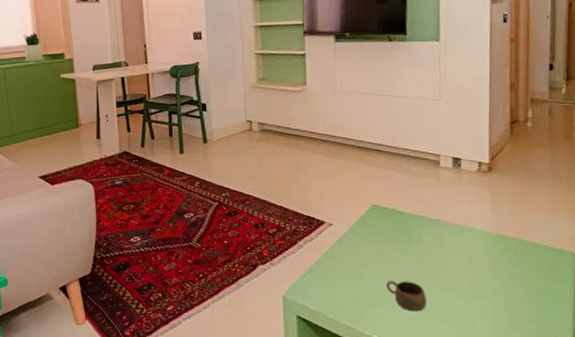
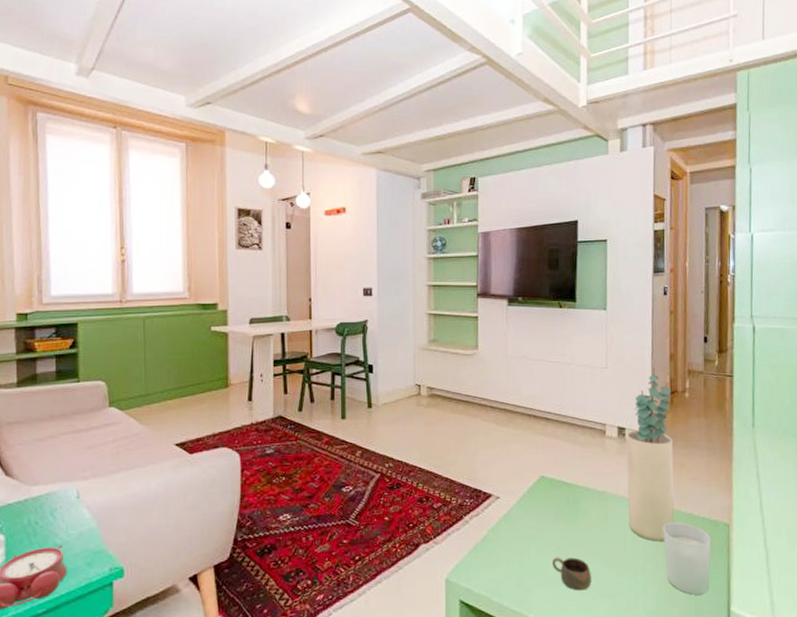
planter: present [23,32,45,63] -> none [169,279,194,312]
vase: none [461,97,515,268] -> present [626,367,674,542]
candle holder: none [501,250,555,320] -> present [662,522,711,595]

